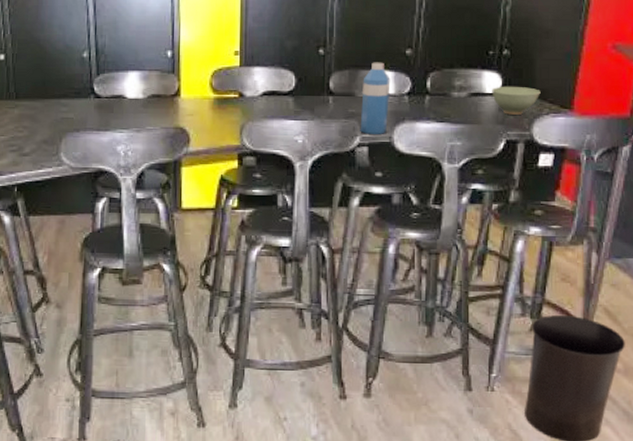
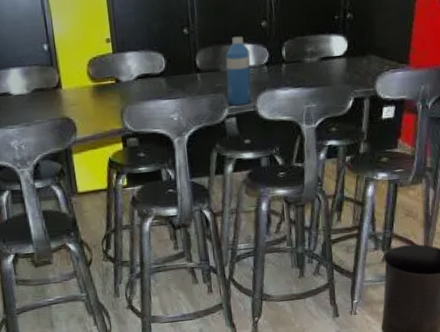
bowl: present [492,86,541,115] -> none [339,47,381,74]

